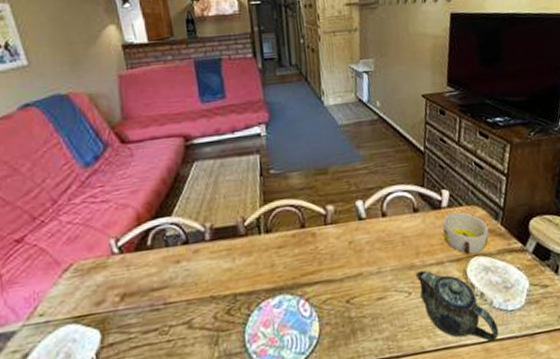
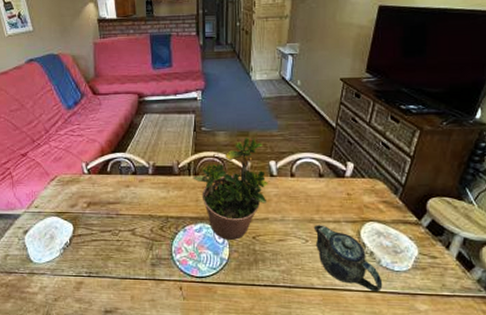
potted plant: none [264,174,359,312] -> present [192,136,268,241]
bowl: present [442,211,490,255] -> none [343,182,387,219]

